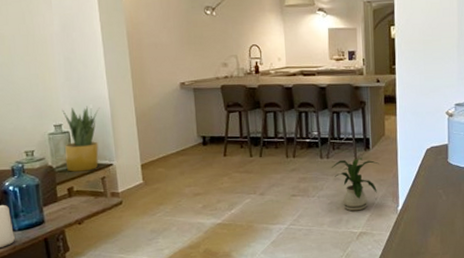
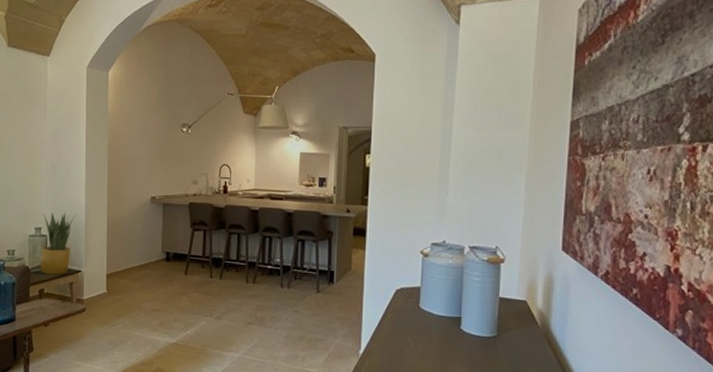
house plant: present [331,157,379,212] -> none [291,291,343,349]

